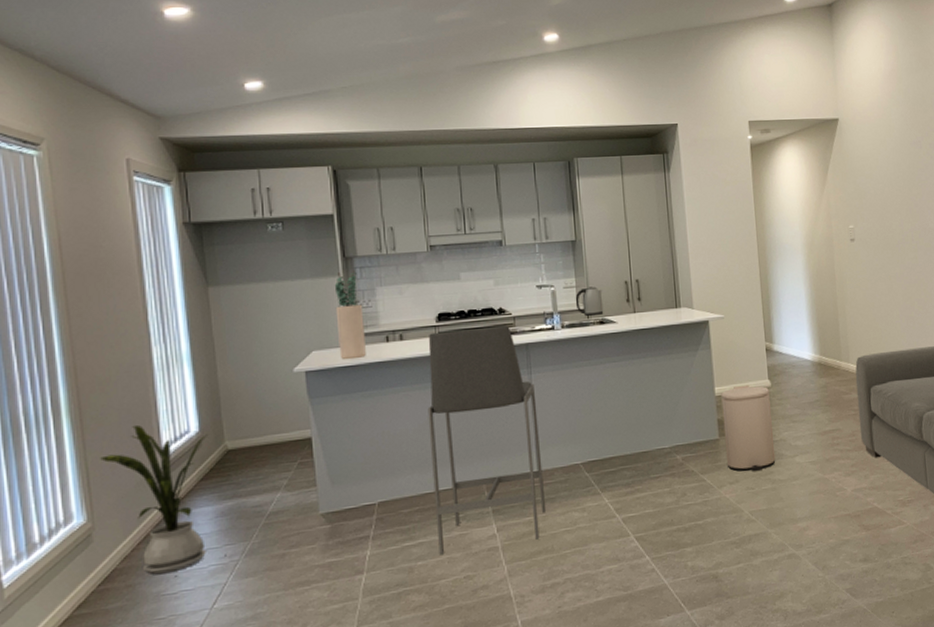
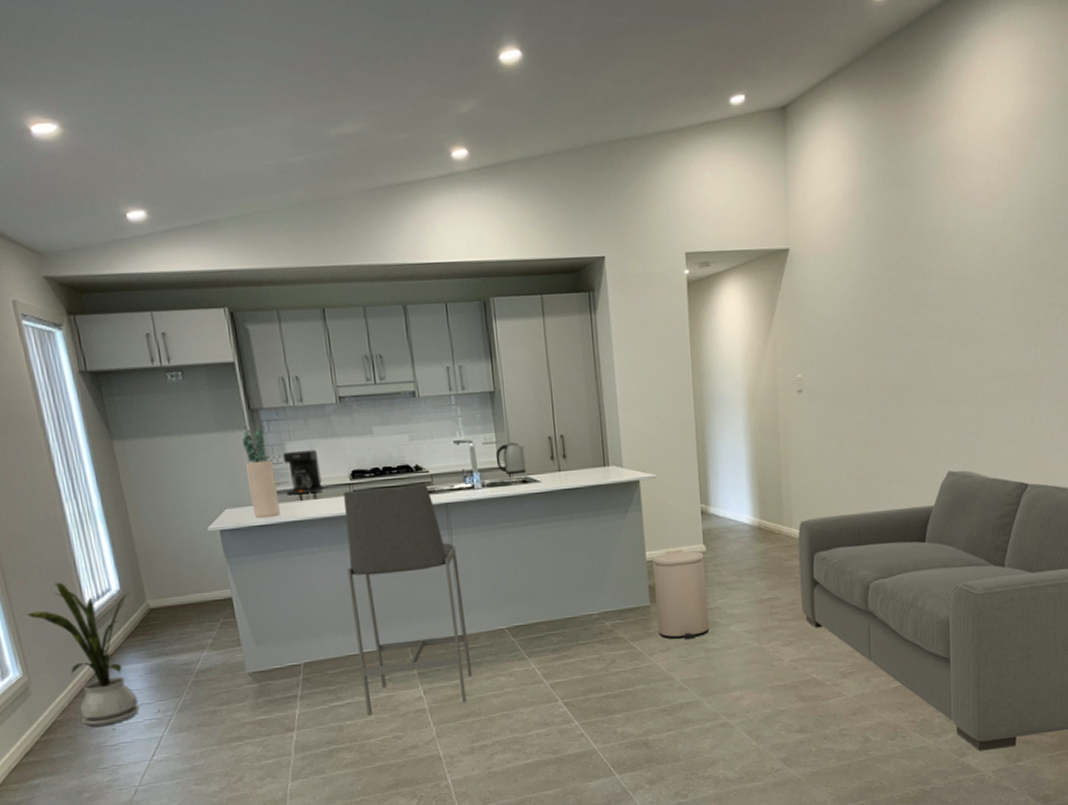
coffee maker: none [372,294,411,337] -> present [282,449,324,495]

